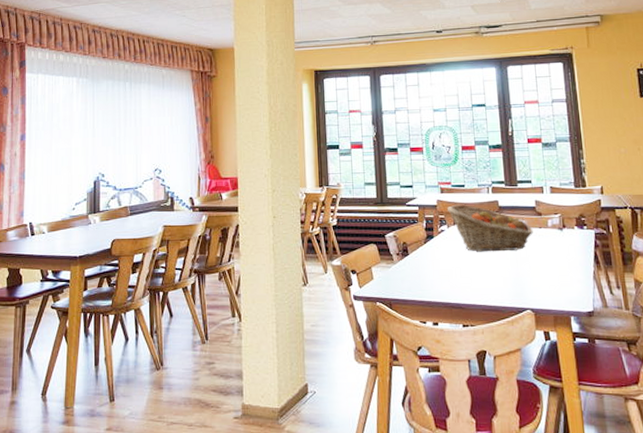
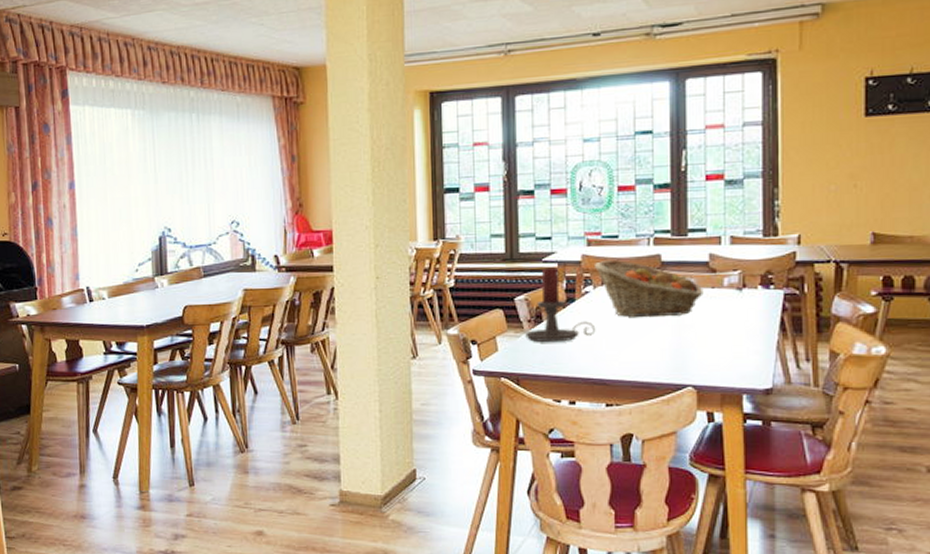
candle holder: none [394,210,451,273] -> present [524,267,596,343]

